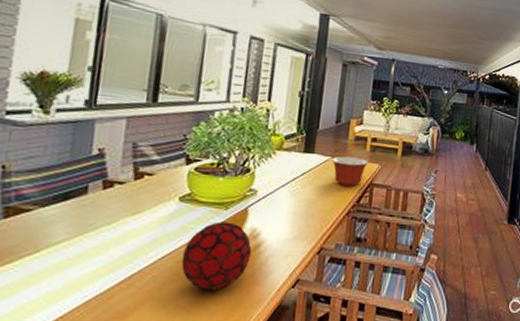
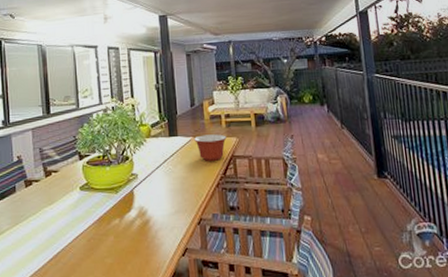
decorative orb: present [182,221,252,291] -> none [90,203,143,263]

